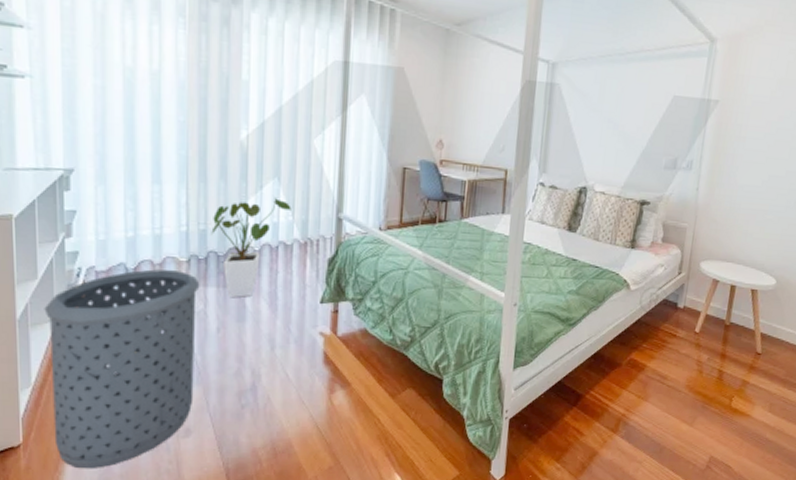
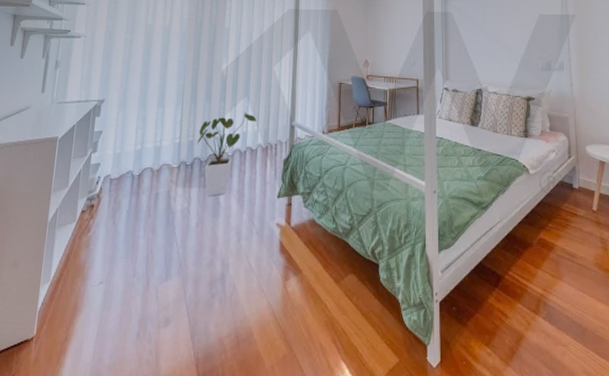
laundry basket: present [44,269,200,468] -> none [60,175,186,360]

